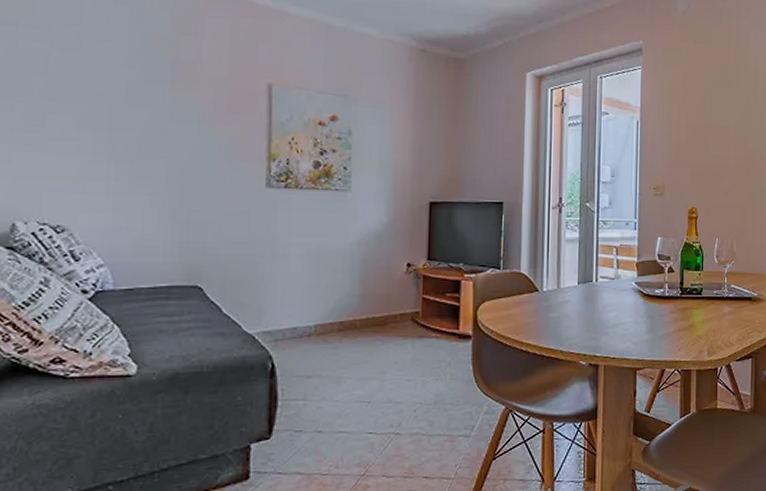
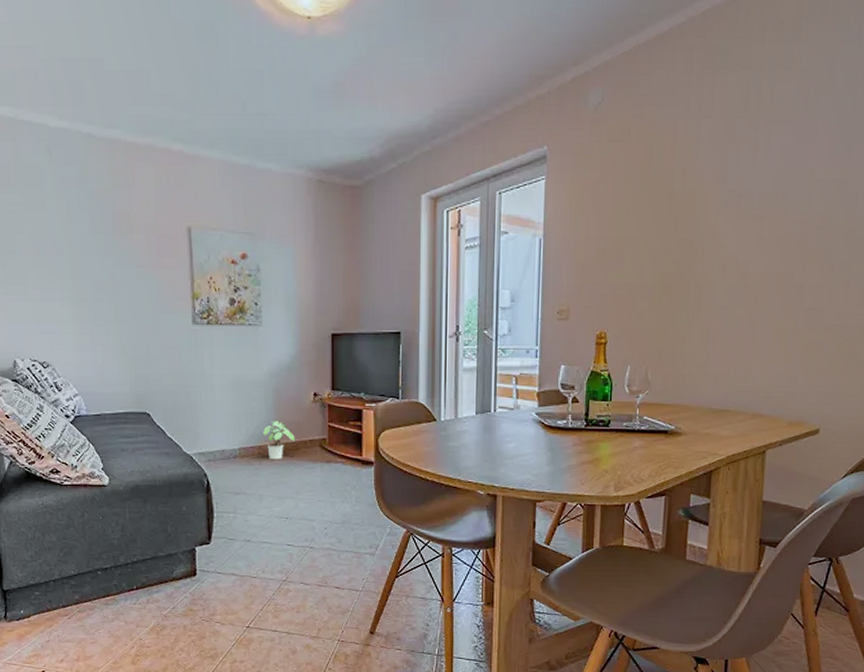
potted plant: none [345,293,383,337] -> present [263,420,295,460]

